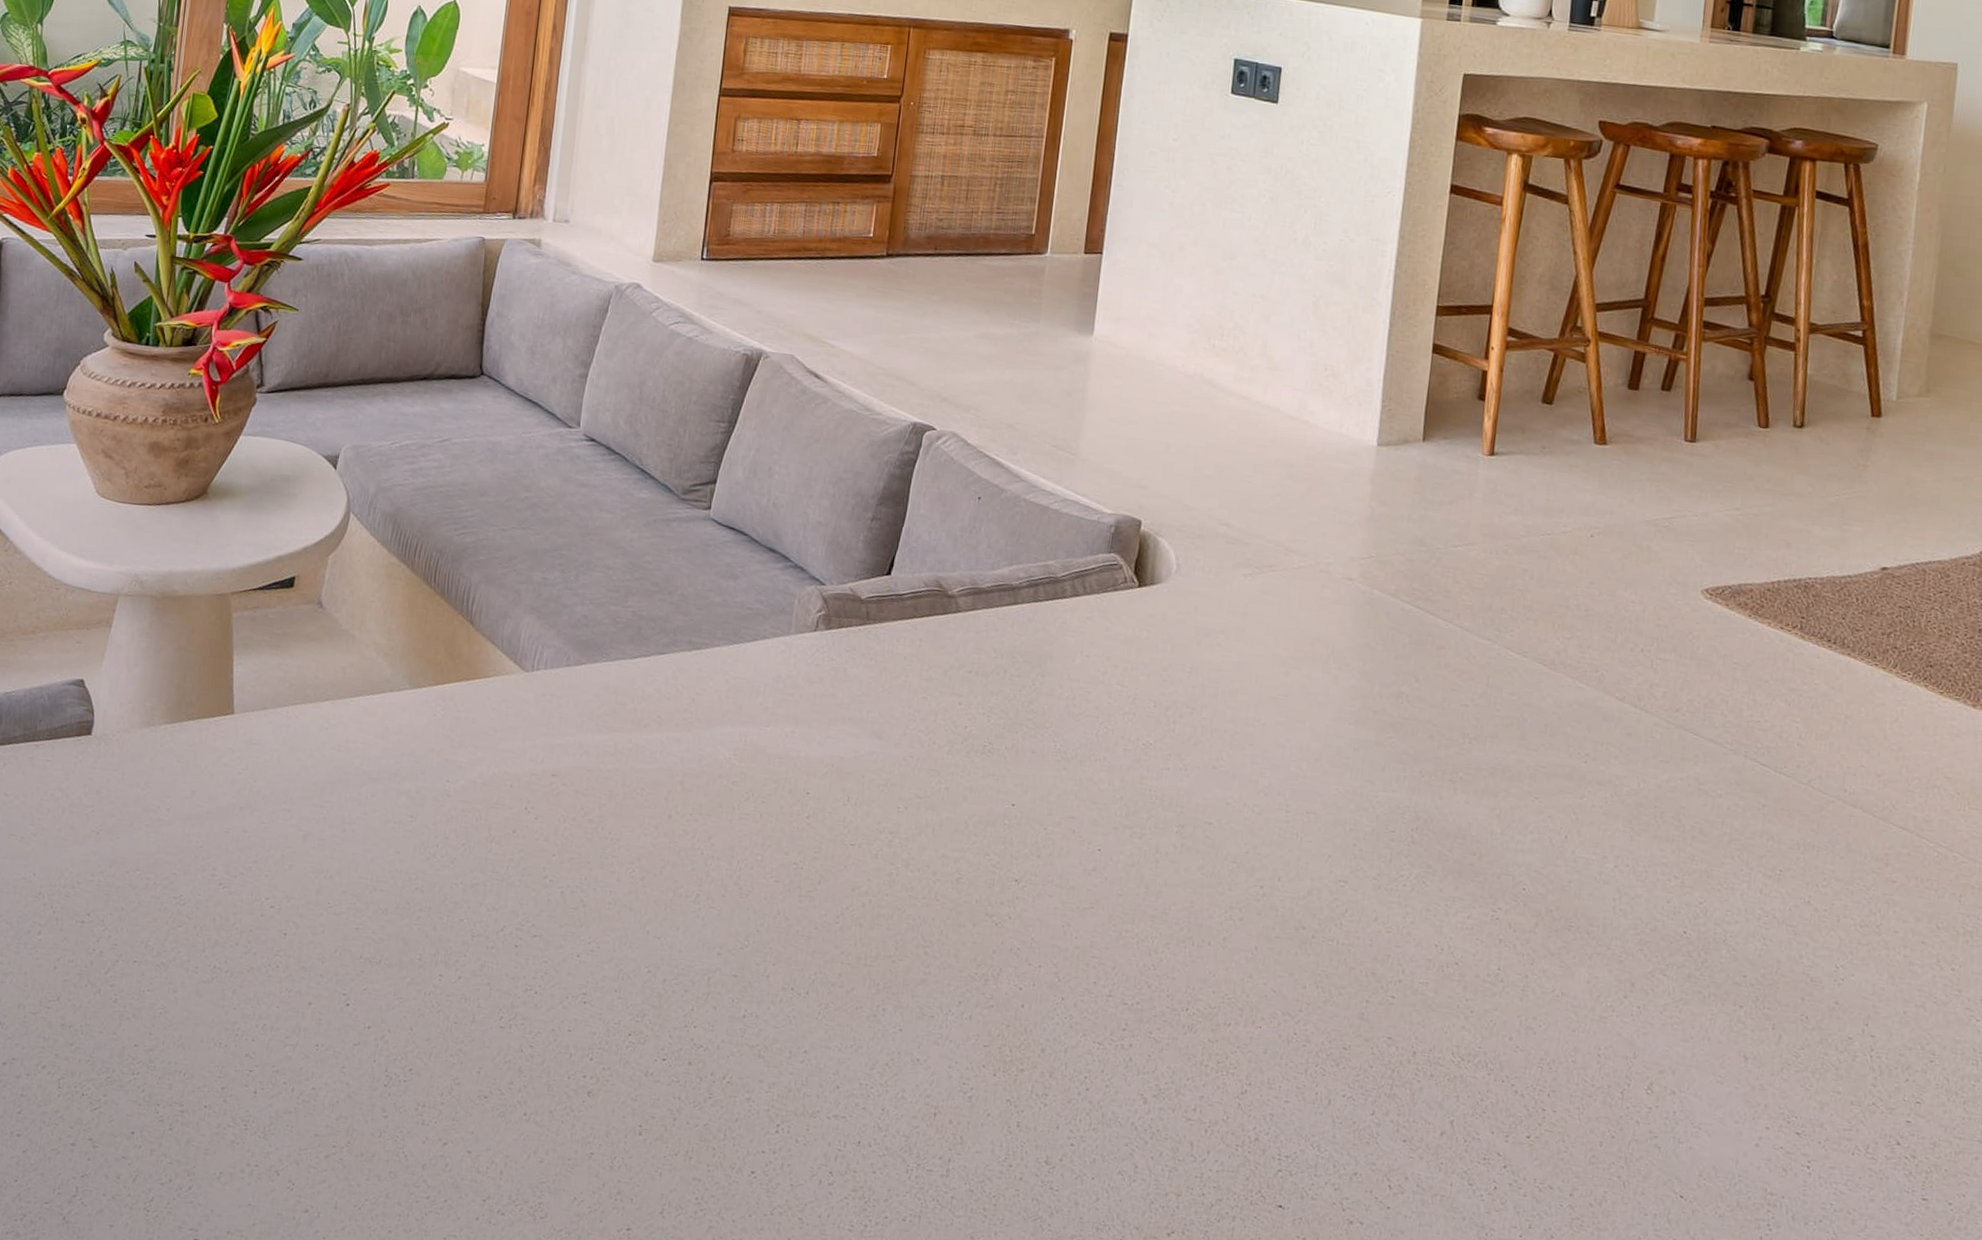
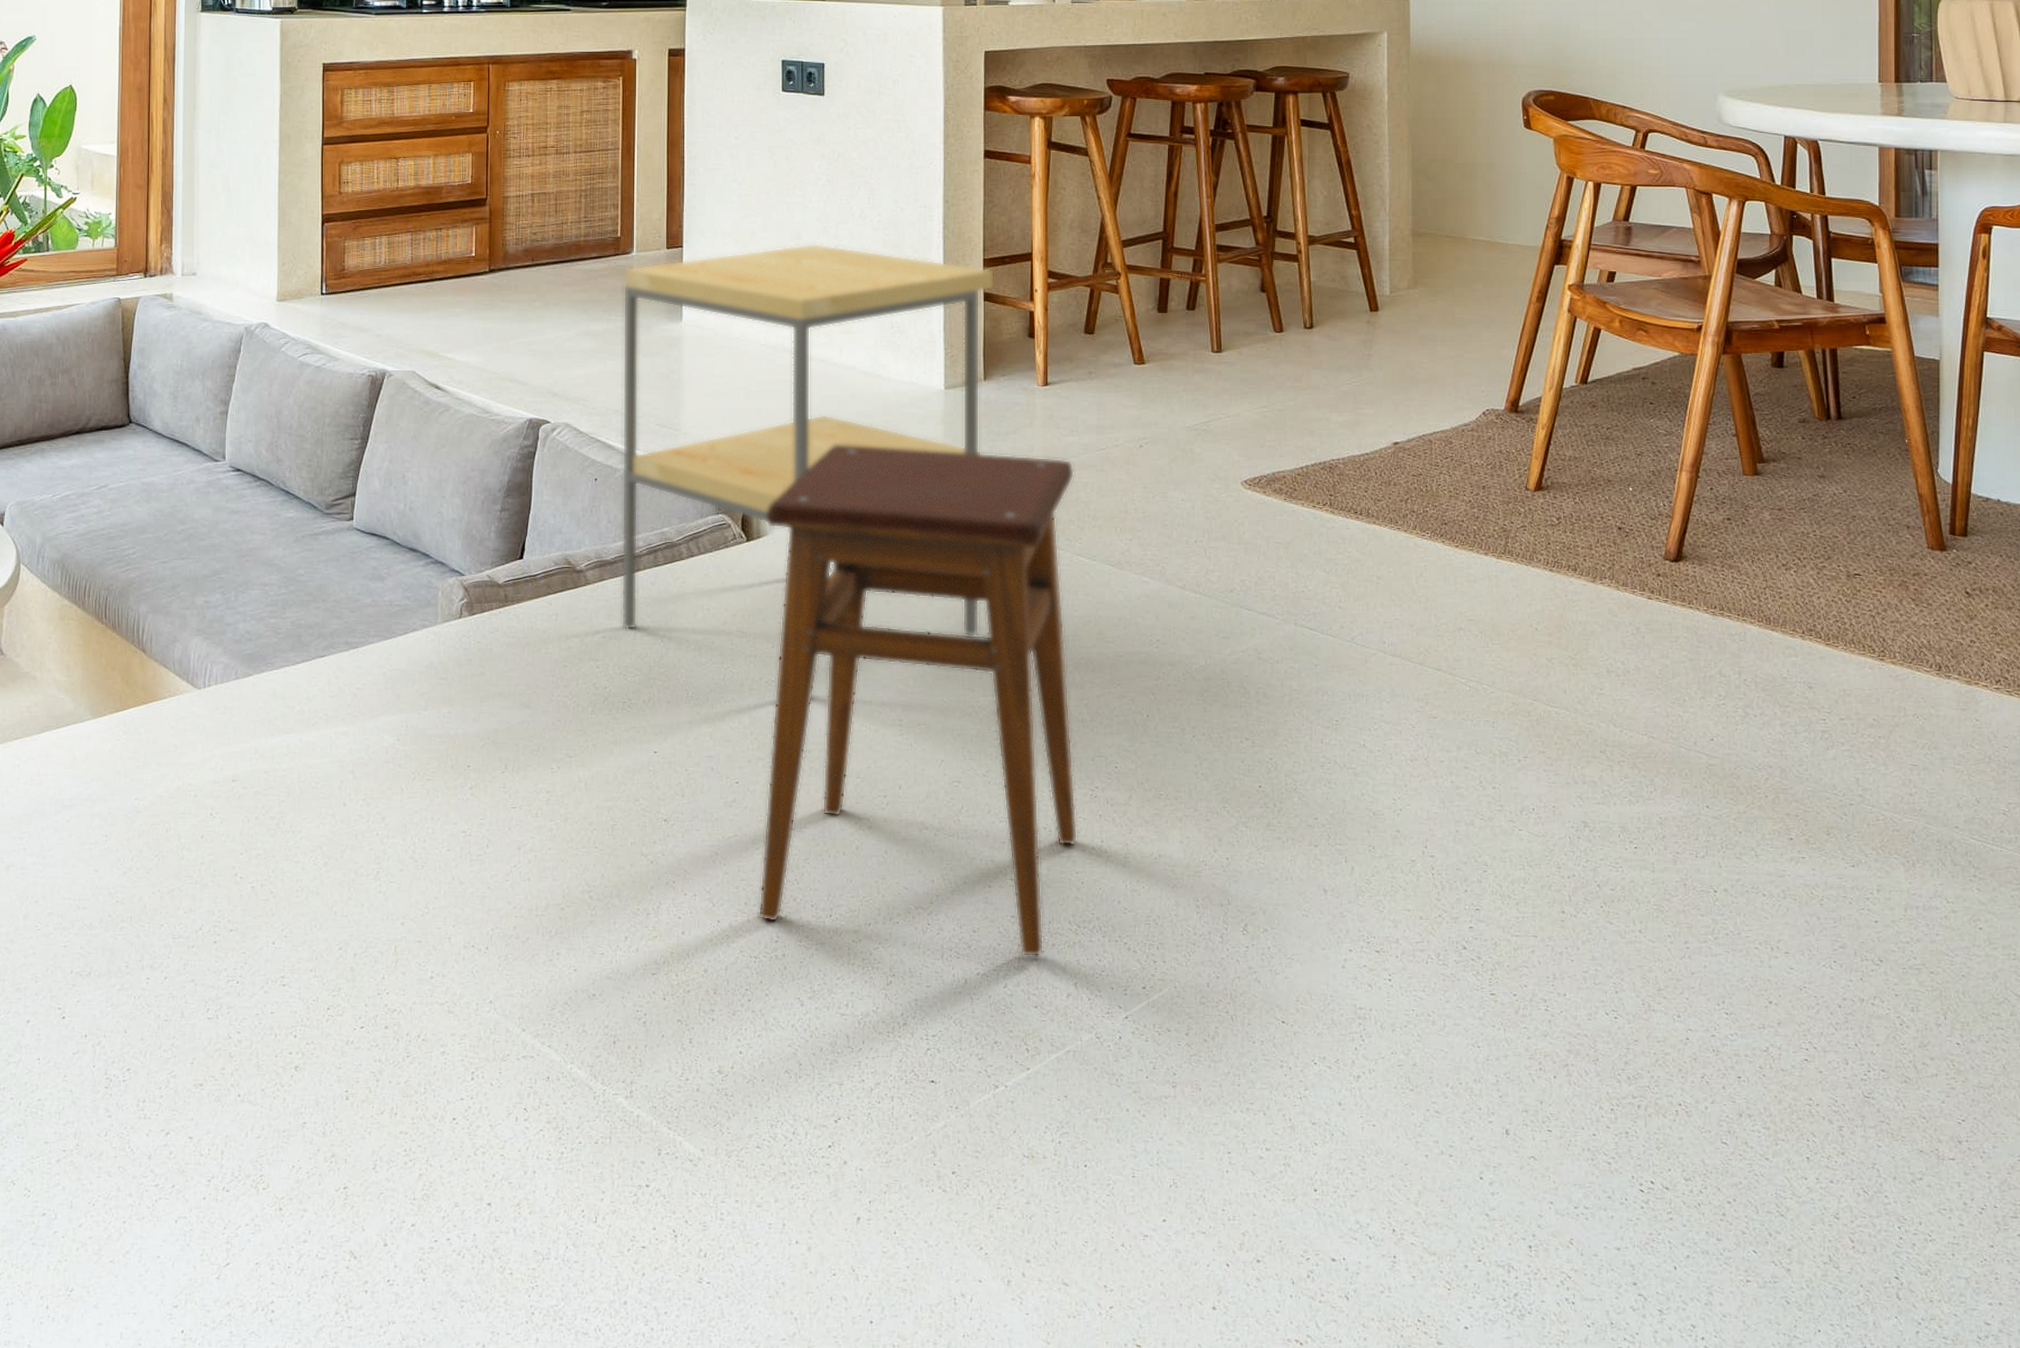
side table: none [990,265,1448,724] -> present [621,243,995,637]
stool: none [1107,492,1514,1087] -> present [758,445,1078,957]

